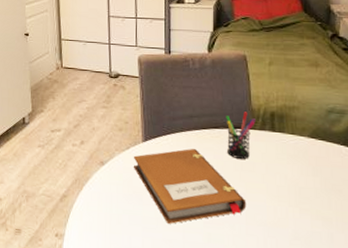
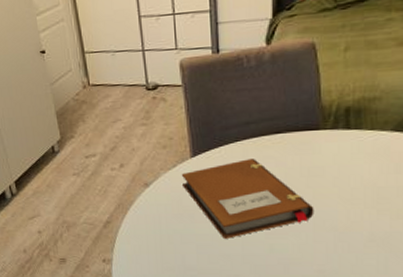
pen holder: present [226,111,255,159] -> none [289,110,326,164]

